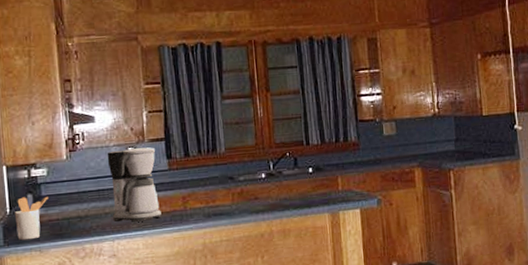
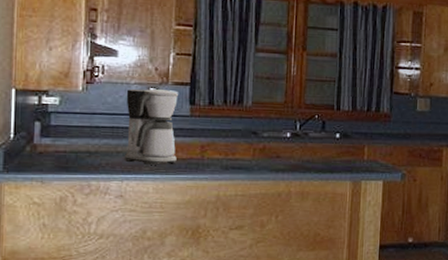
utensil holder: present [14,196,48,241] -> none [18,124,57,169]

